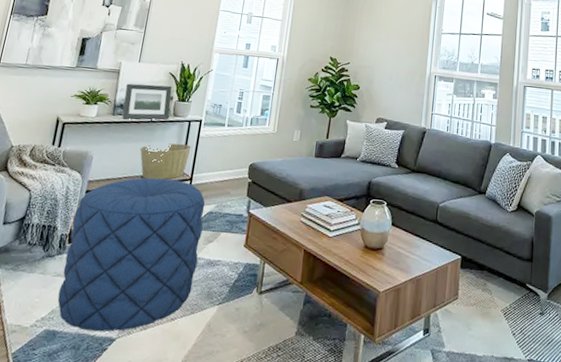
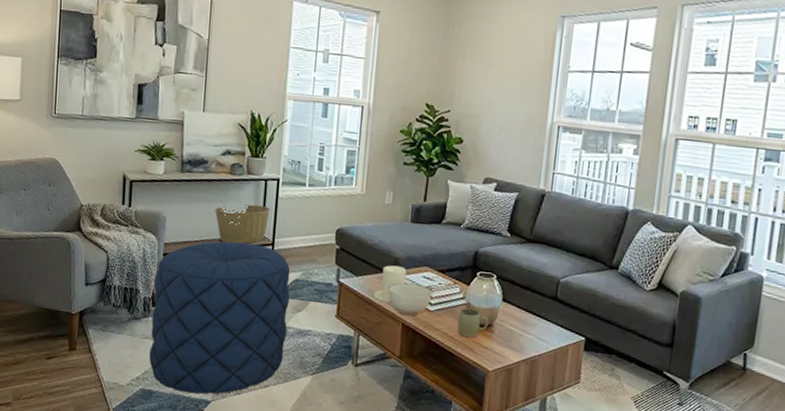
picture frame: present [122,83,173,120] -> none [191,136,244,178]
candle: none [279,196,310,231] -> present [373,265,407,303]
bowl: none [293,212,332,243] -> present [388,283,432,316]
mug: none [352,233,380,261] -> present [457,307,489,338]

